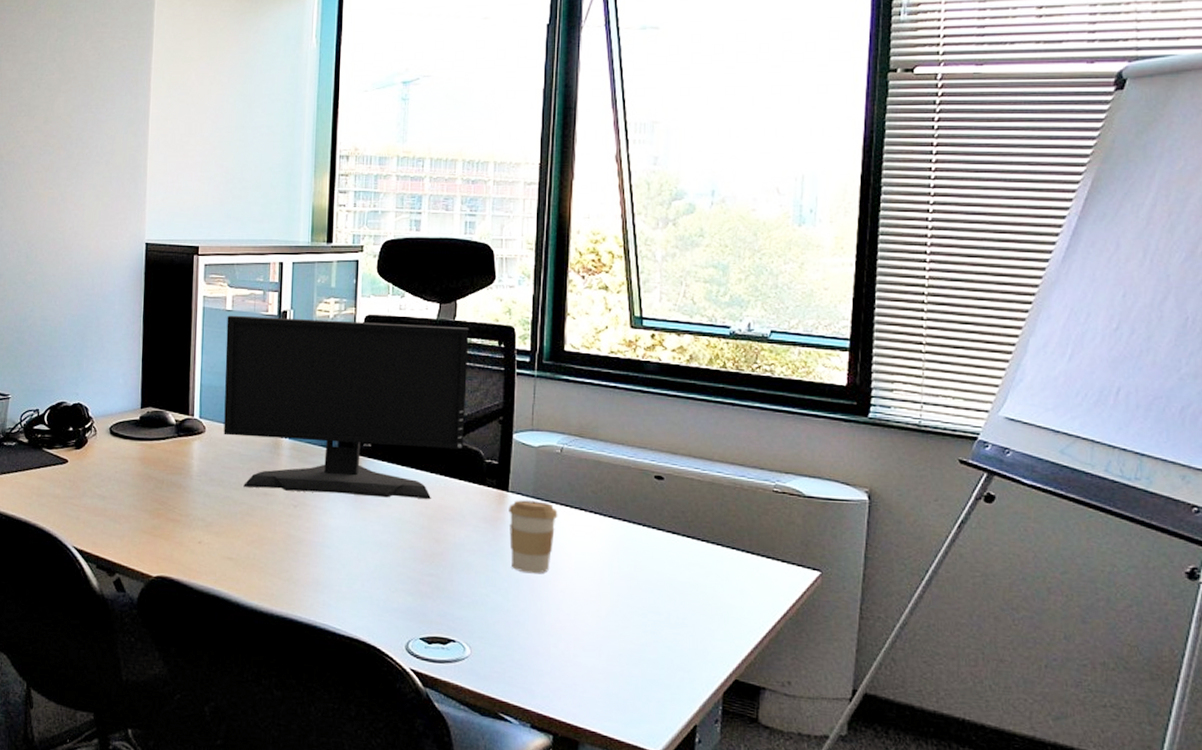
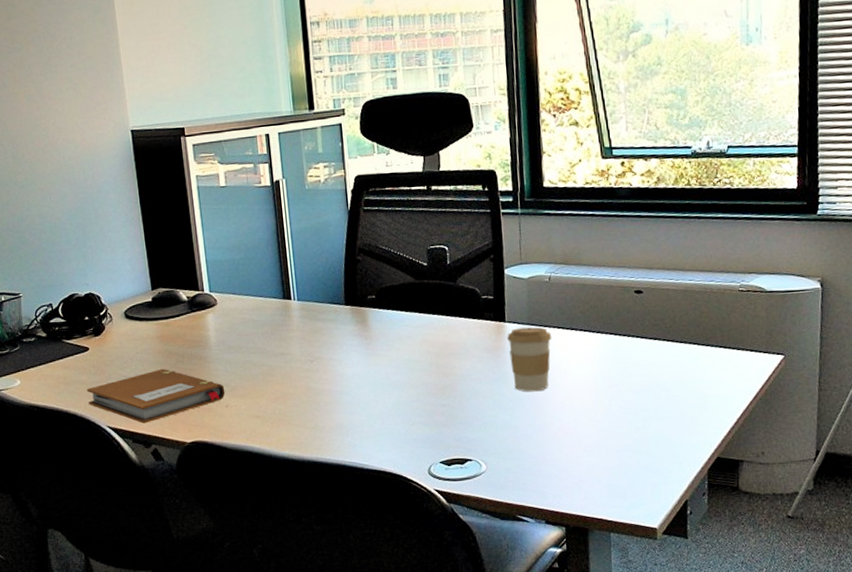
notebook: none [58,492,200,549] -> present [86,368,225,424]
computer monitor: present [223,315,469,499] -> none [222,176,460,350]

